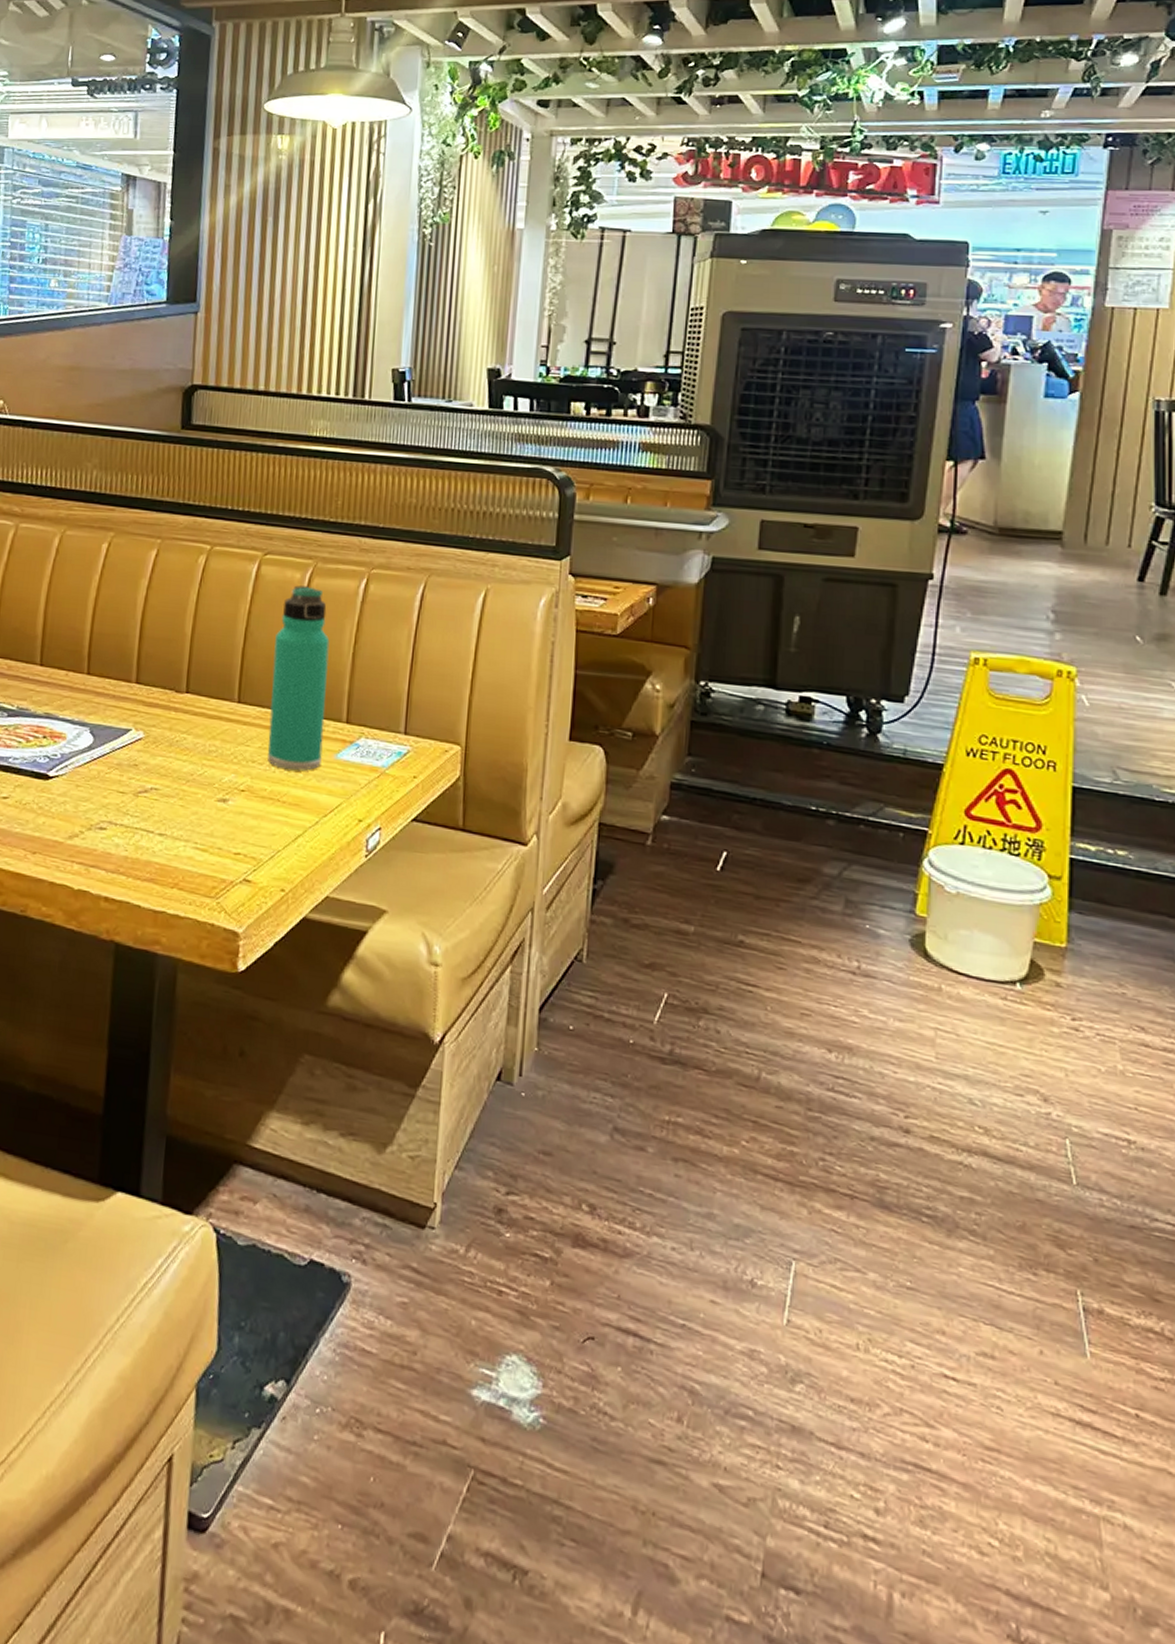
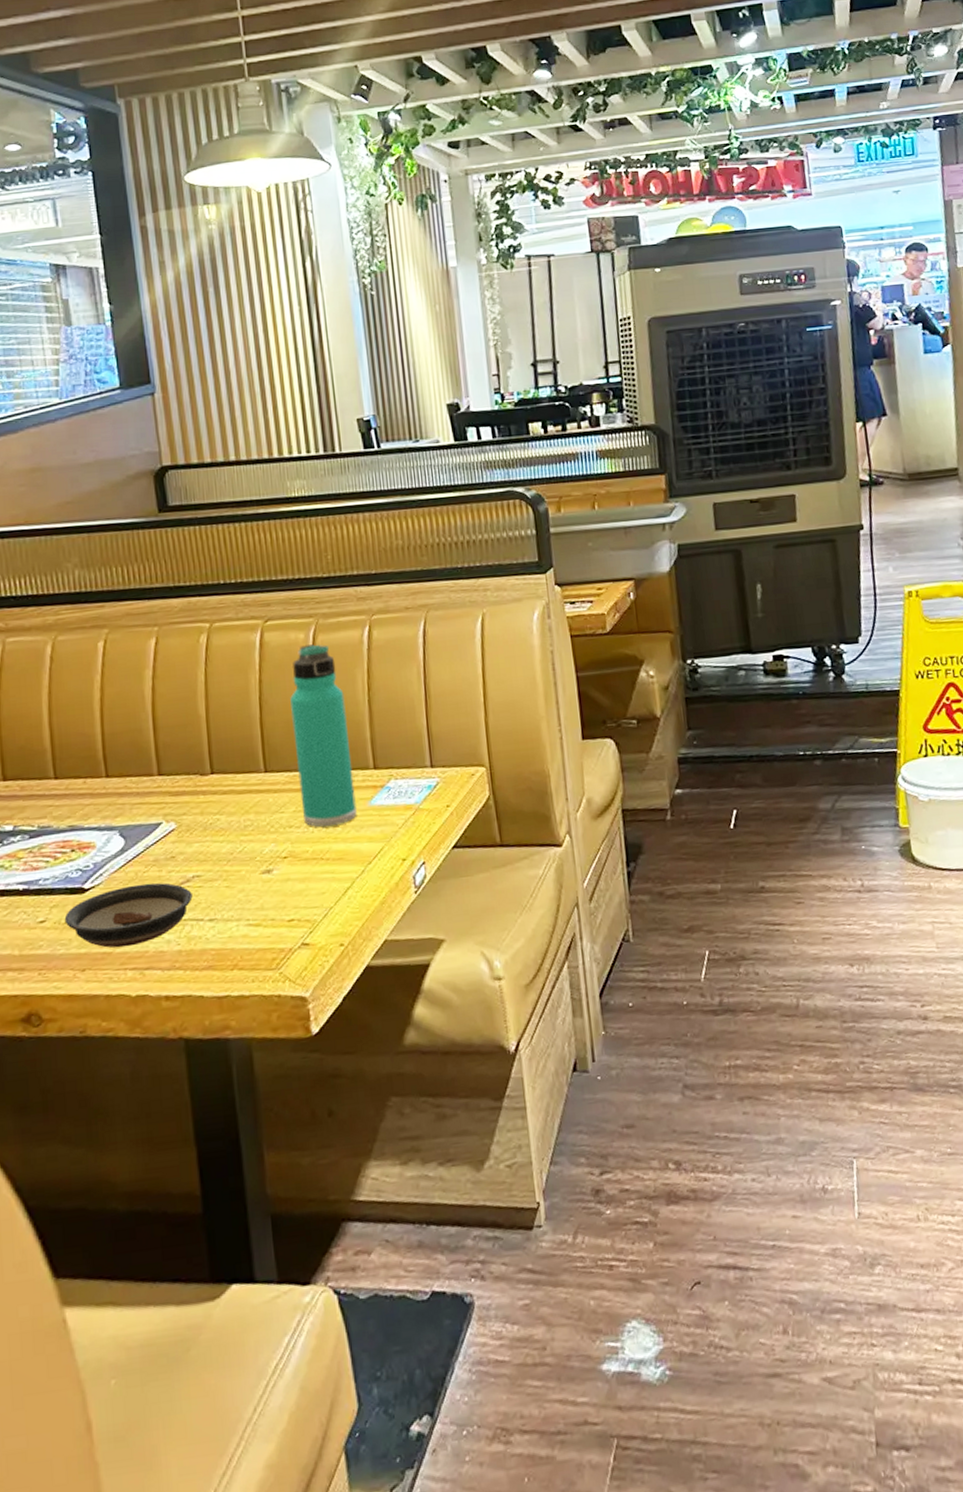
saucer: none [25,782,148,841] -> present [64,882,193,948]

